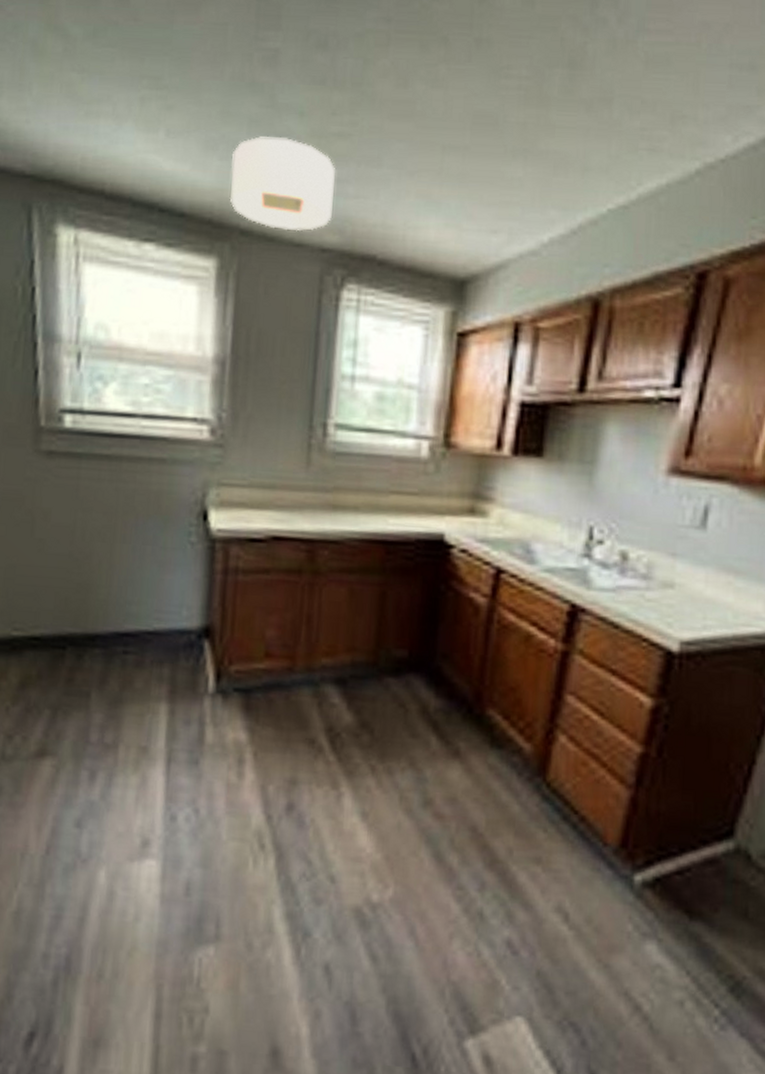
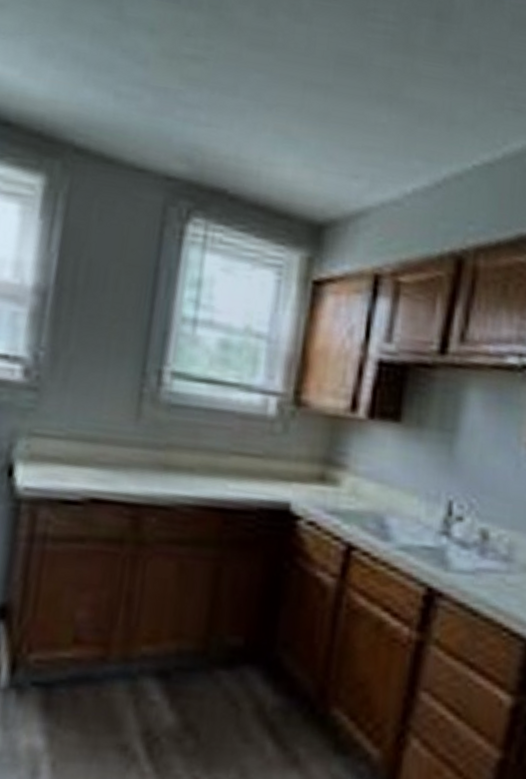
ceiling light: present [229,136,336,232] -> none [64,49,187,157]

